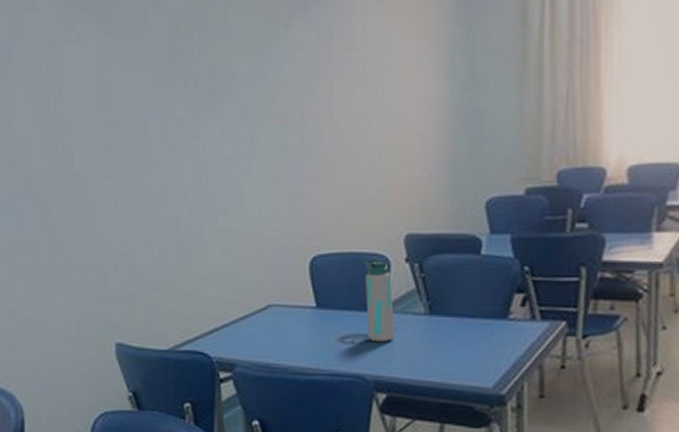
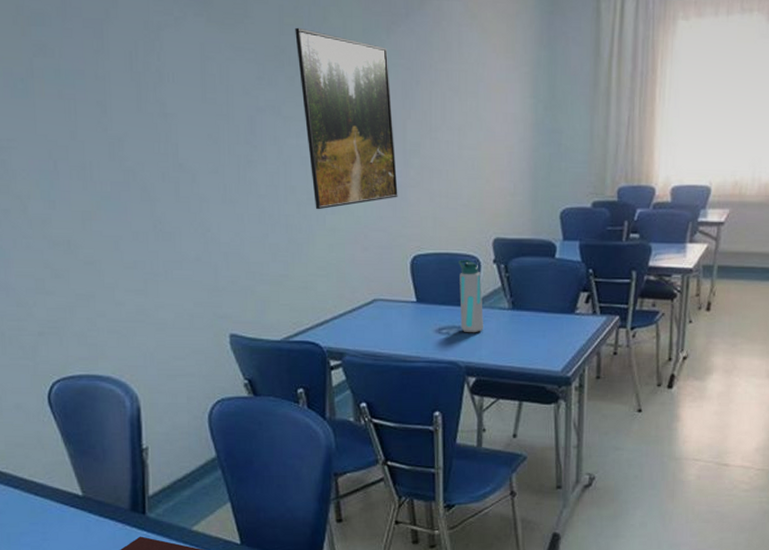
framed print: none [191,30,296,211] -> present [295,27,398,210]

